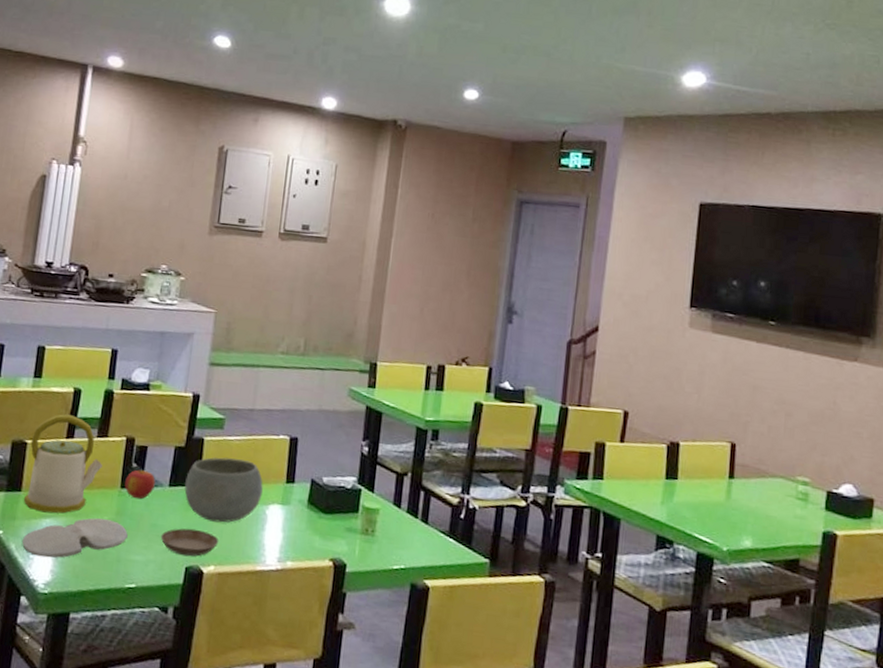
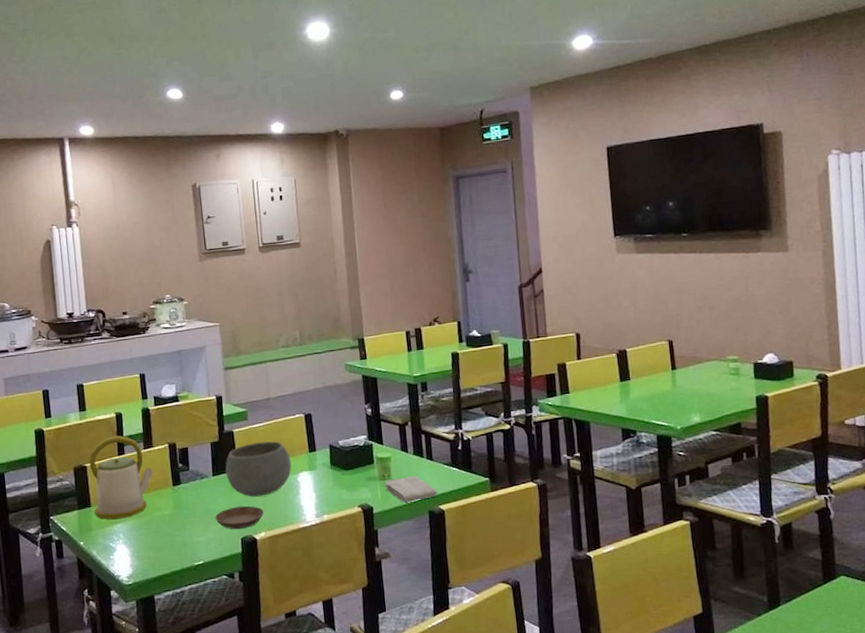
paint palette: present [21,518,128,558] -> none [101,514,188,556]
apple: present [124,469,156,500] -> none [175,467,201,492]
washcloth: none [365,535,425,569] -> present [384,475,437,503]

